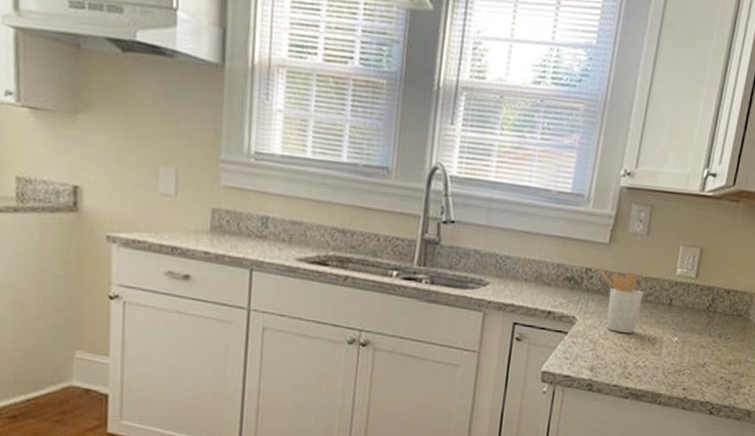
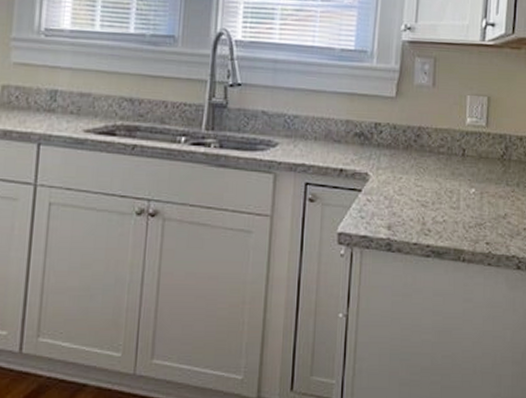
utensil holder: present [598,268,644,333] -> none [387,121,436,187]

